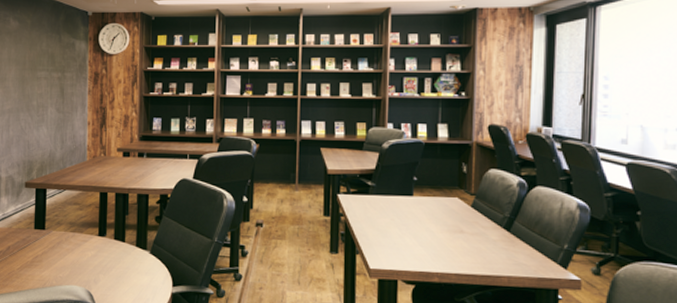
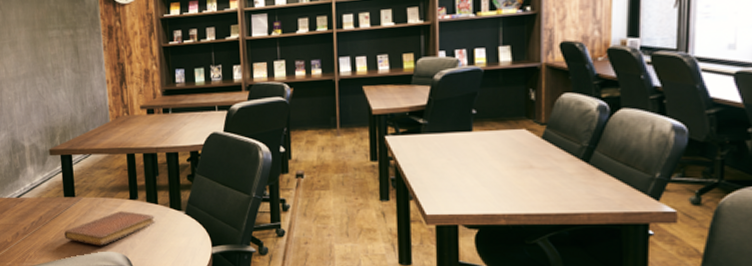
notebook: none [30,246,121,279] -> present [64,211,156,246]

